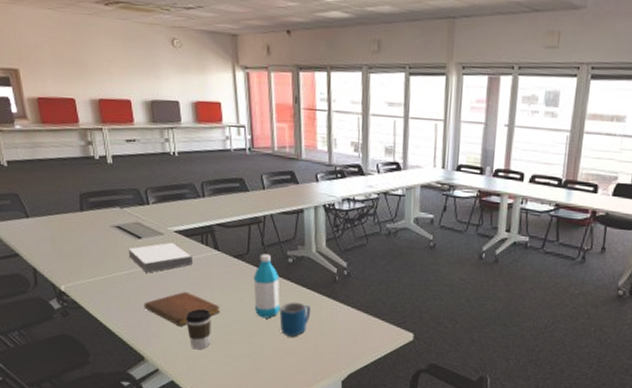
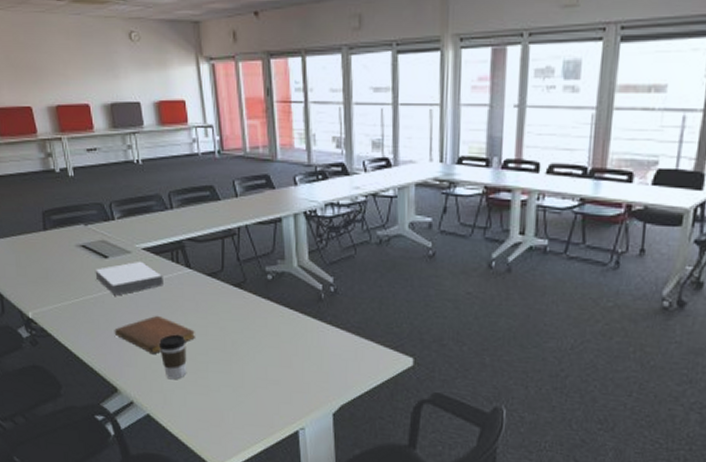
water bottle: present [253,254,280,319] -> none [230,270,260,344]
mug: present [279,302,311,337] -> none [260,324,295,364]

